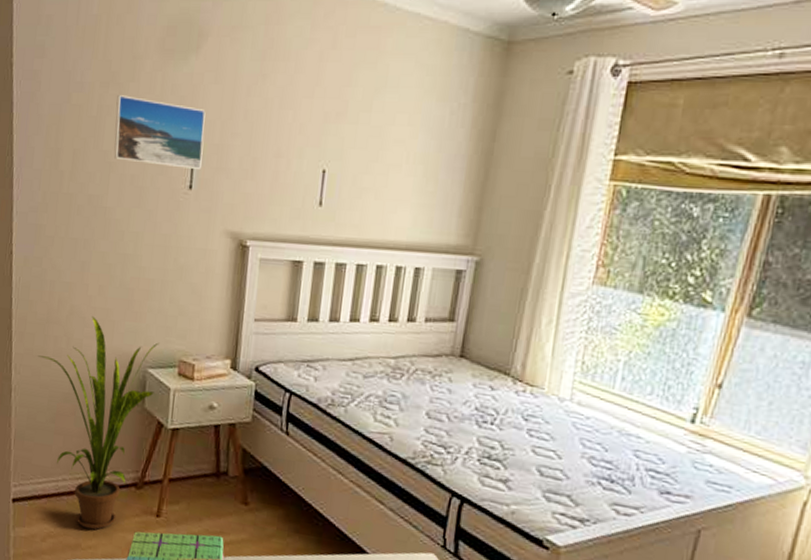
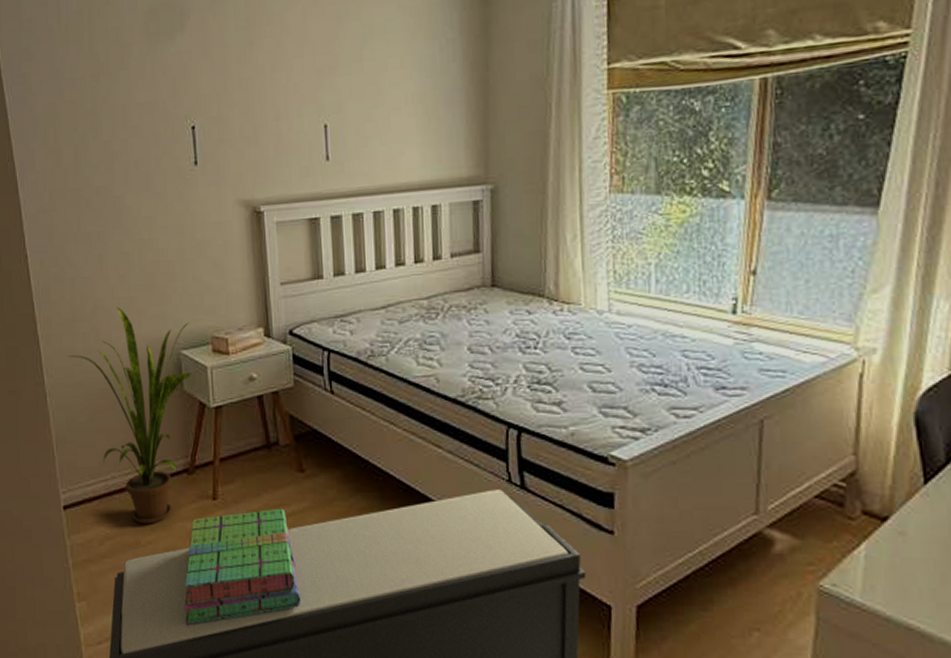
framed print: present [114,95,206,169] -> none [109,84,203,148]

